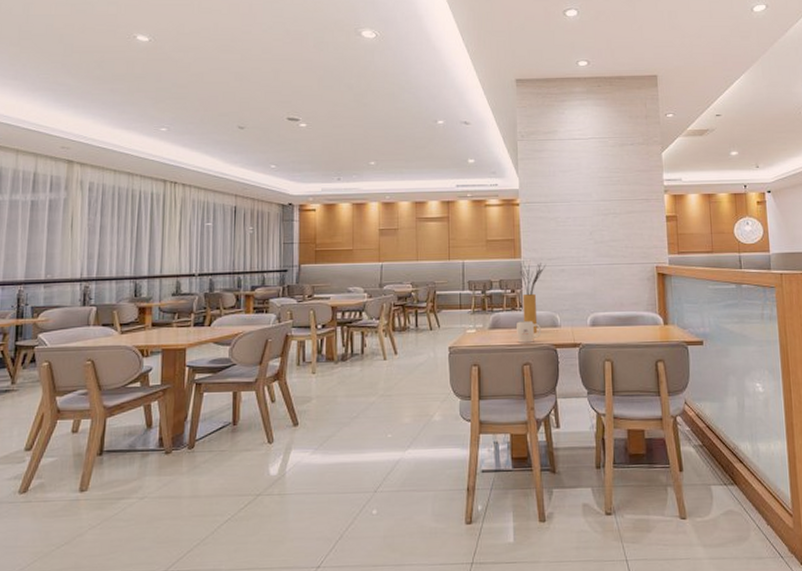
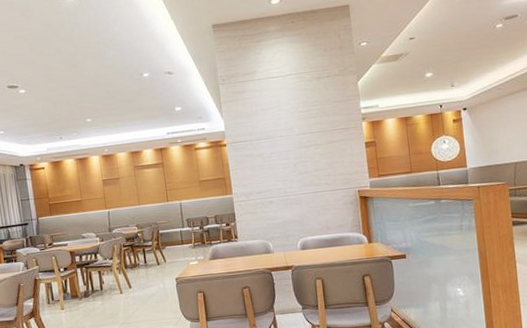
mug: present [517,321,542,343] -> none [233,249,257,270]
vase: present [519,261,546,334] -> none [232,196,256,261]

